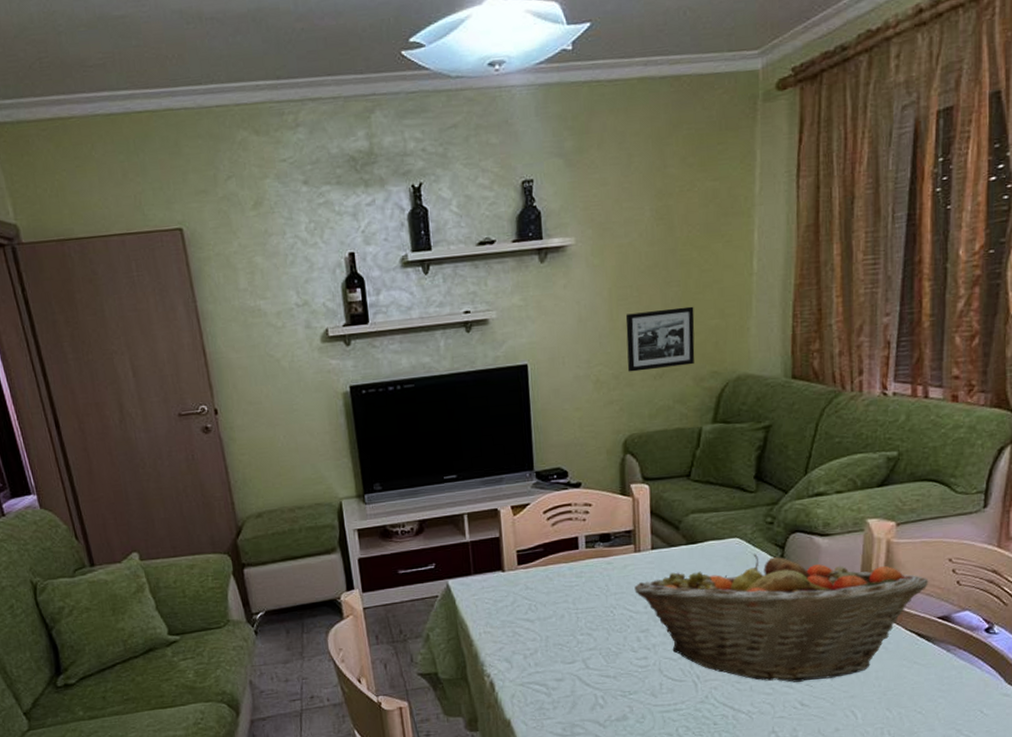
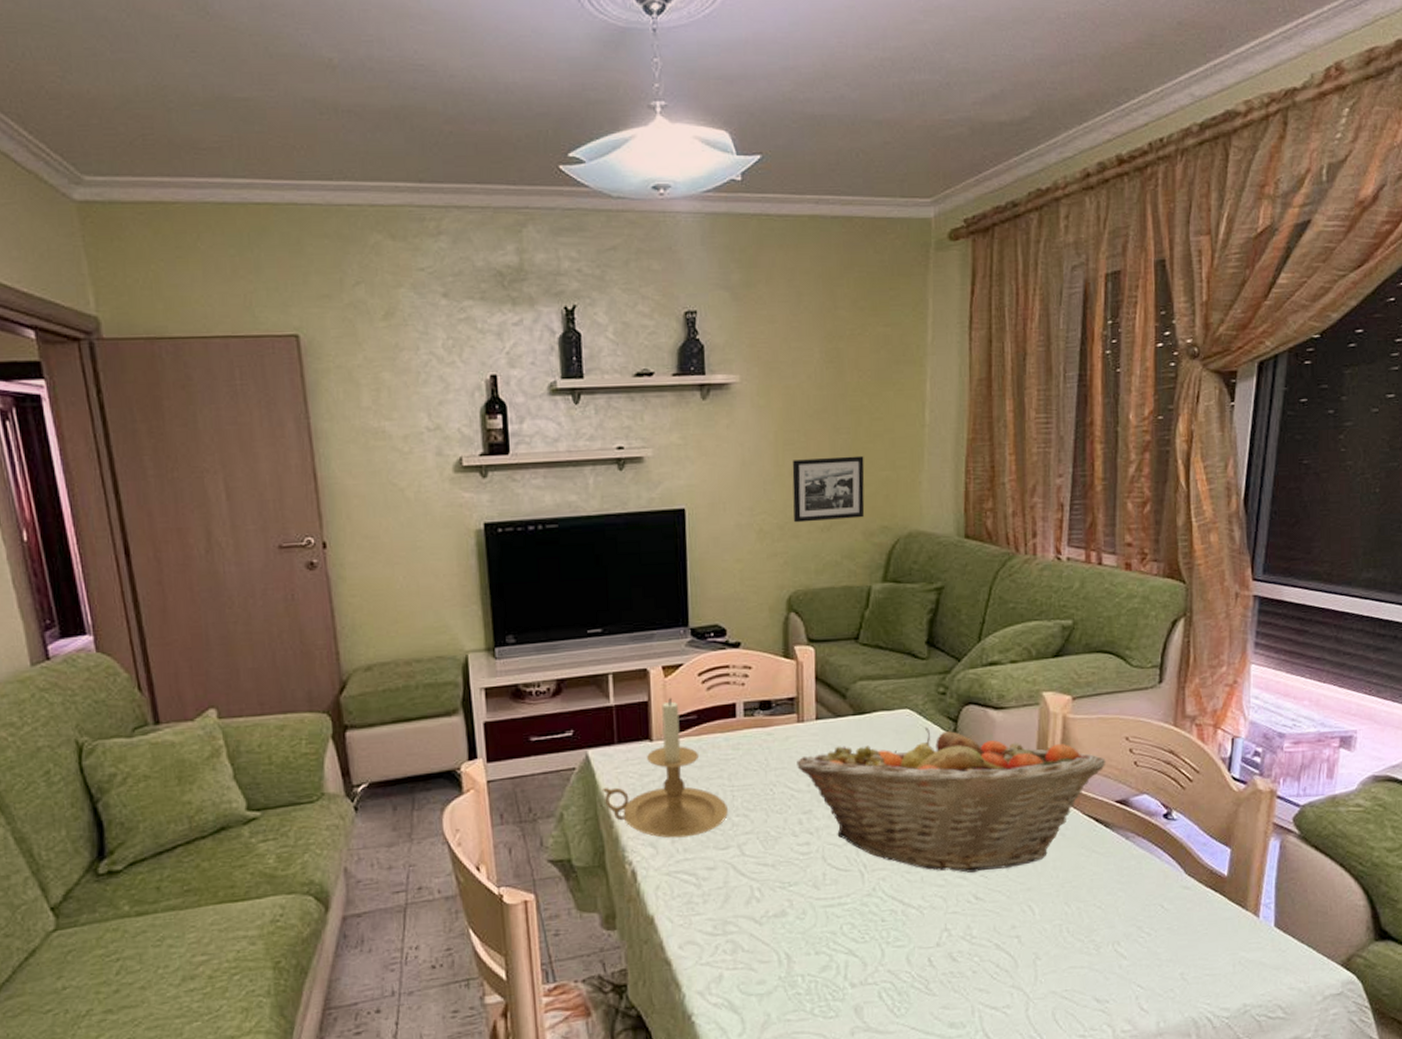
candle holder: none [461,534,573,654] -> present [602,698,728,838]

